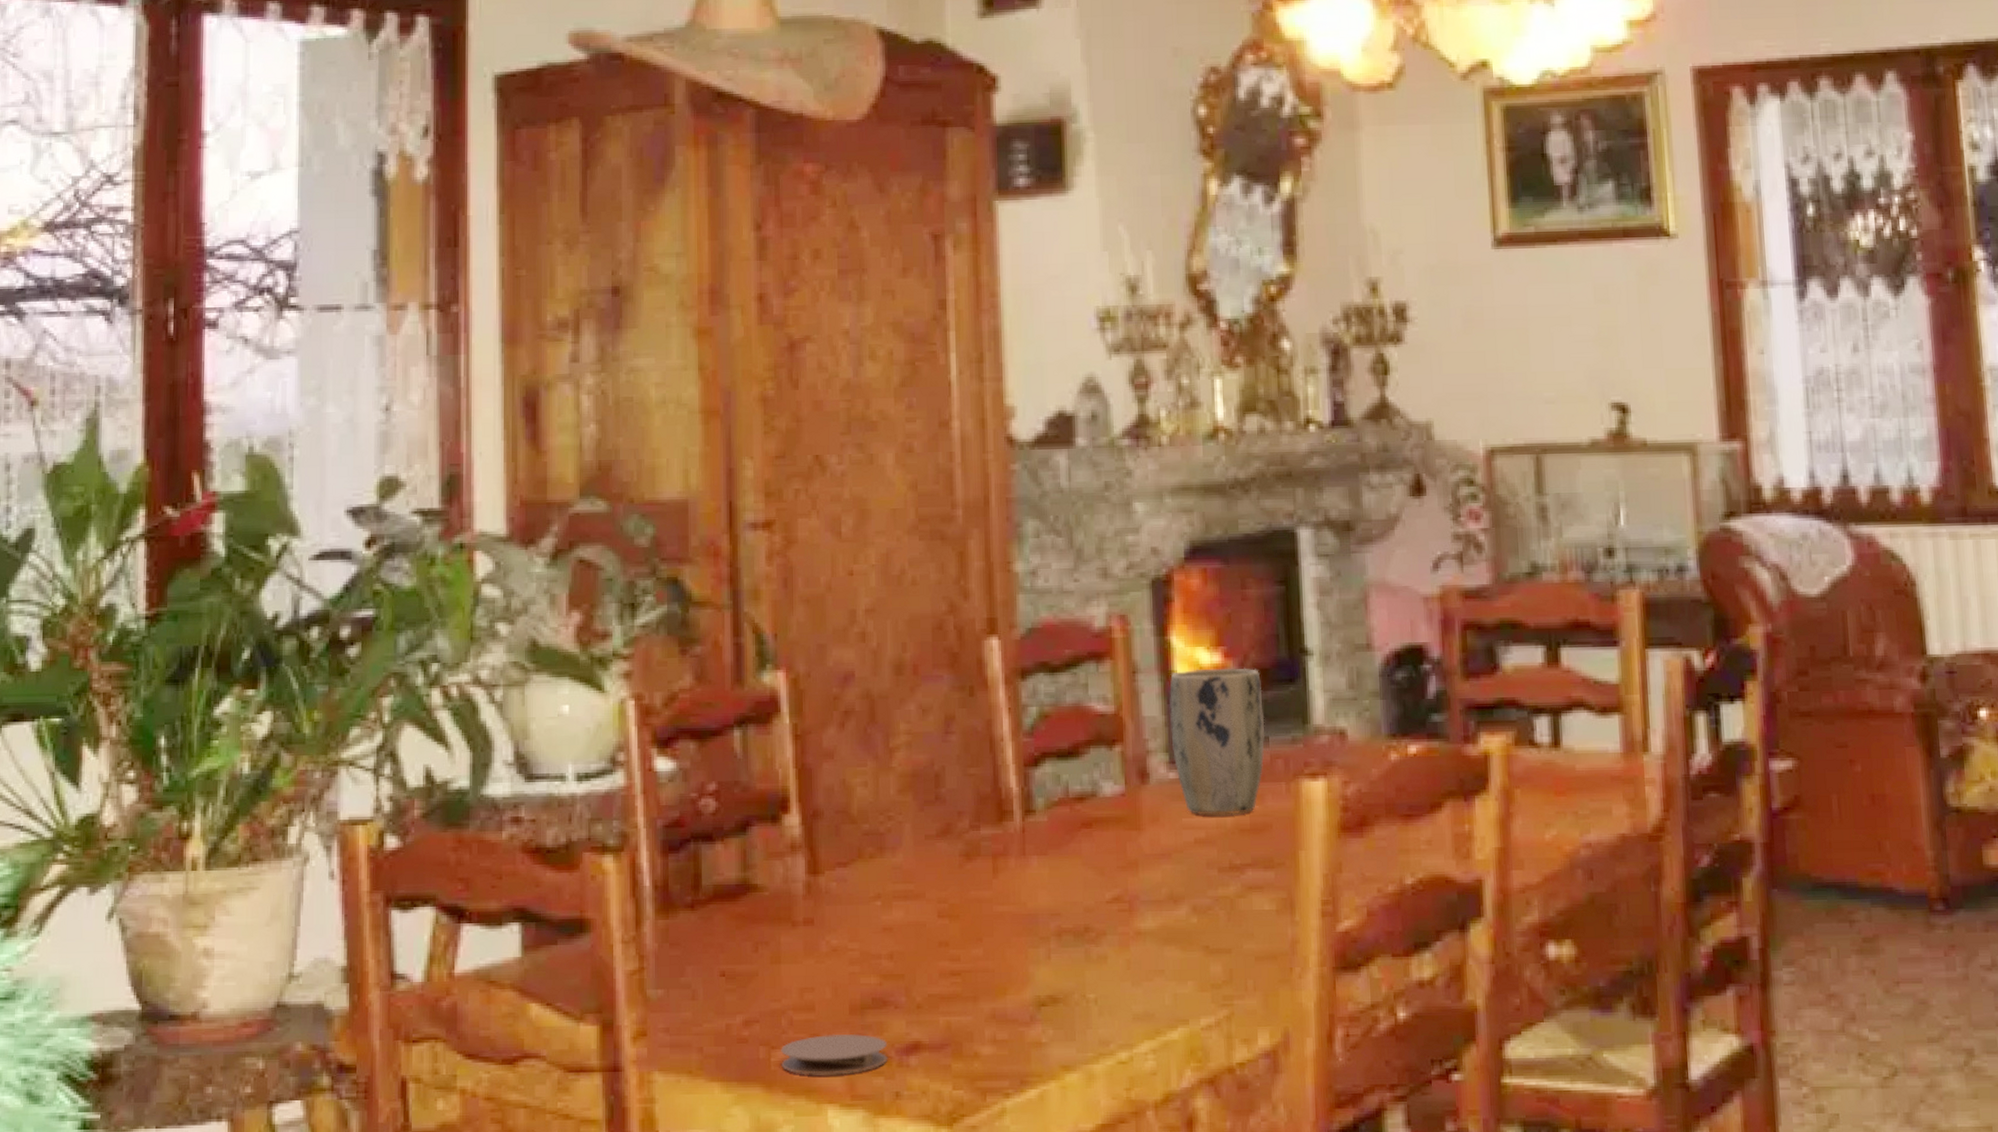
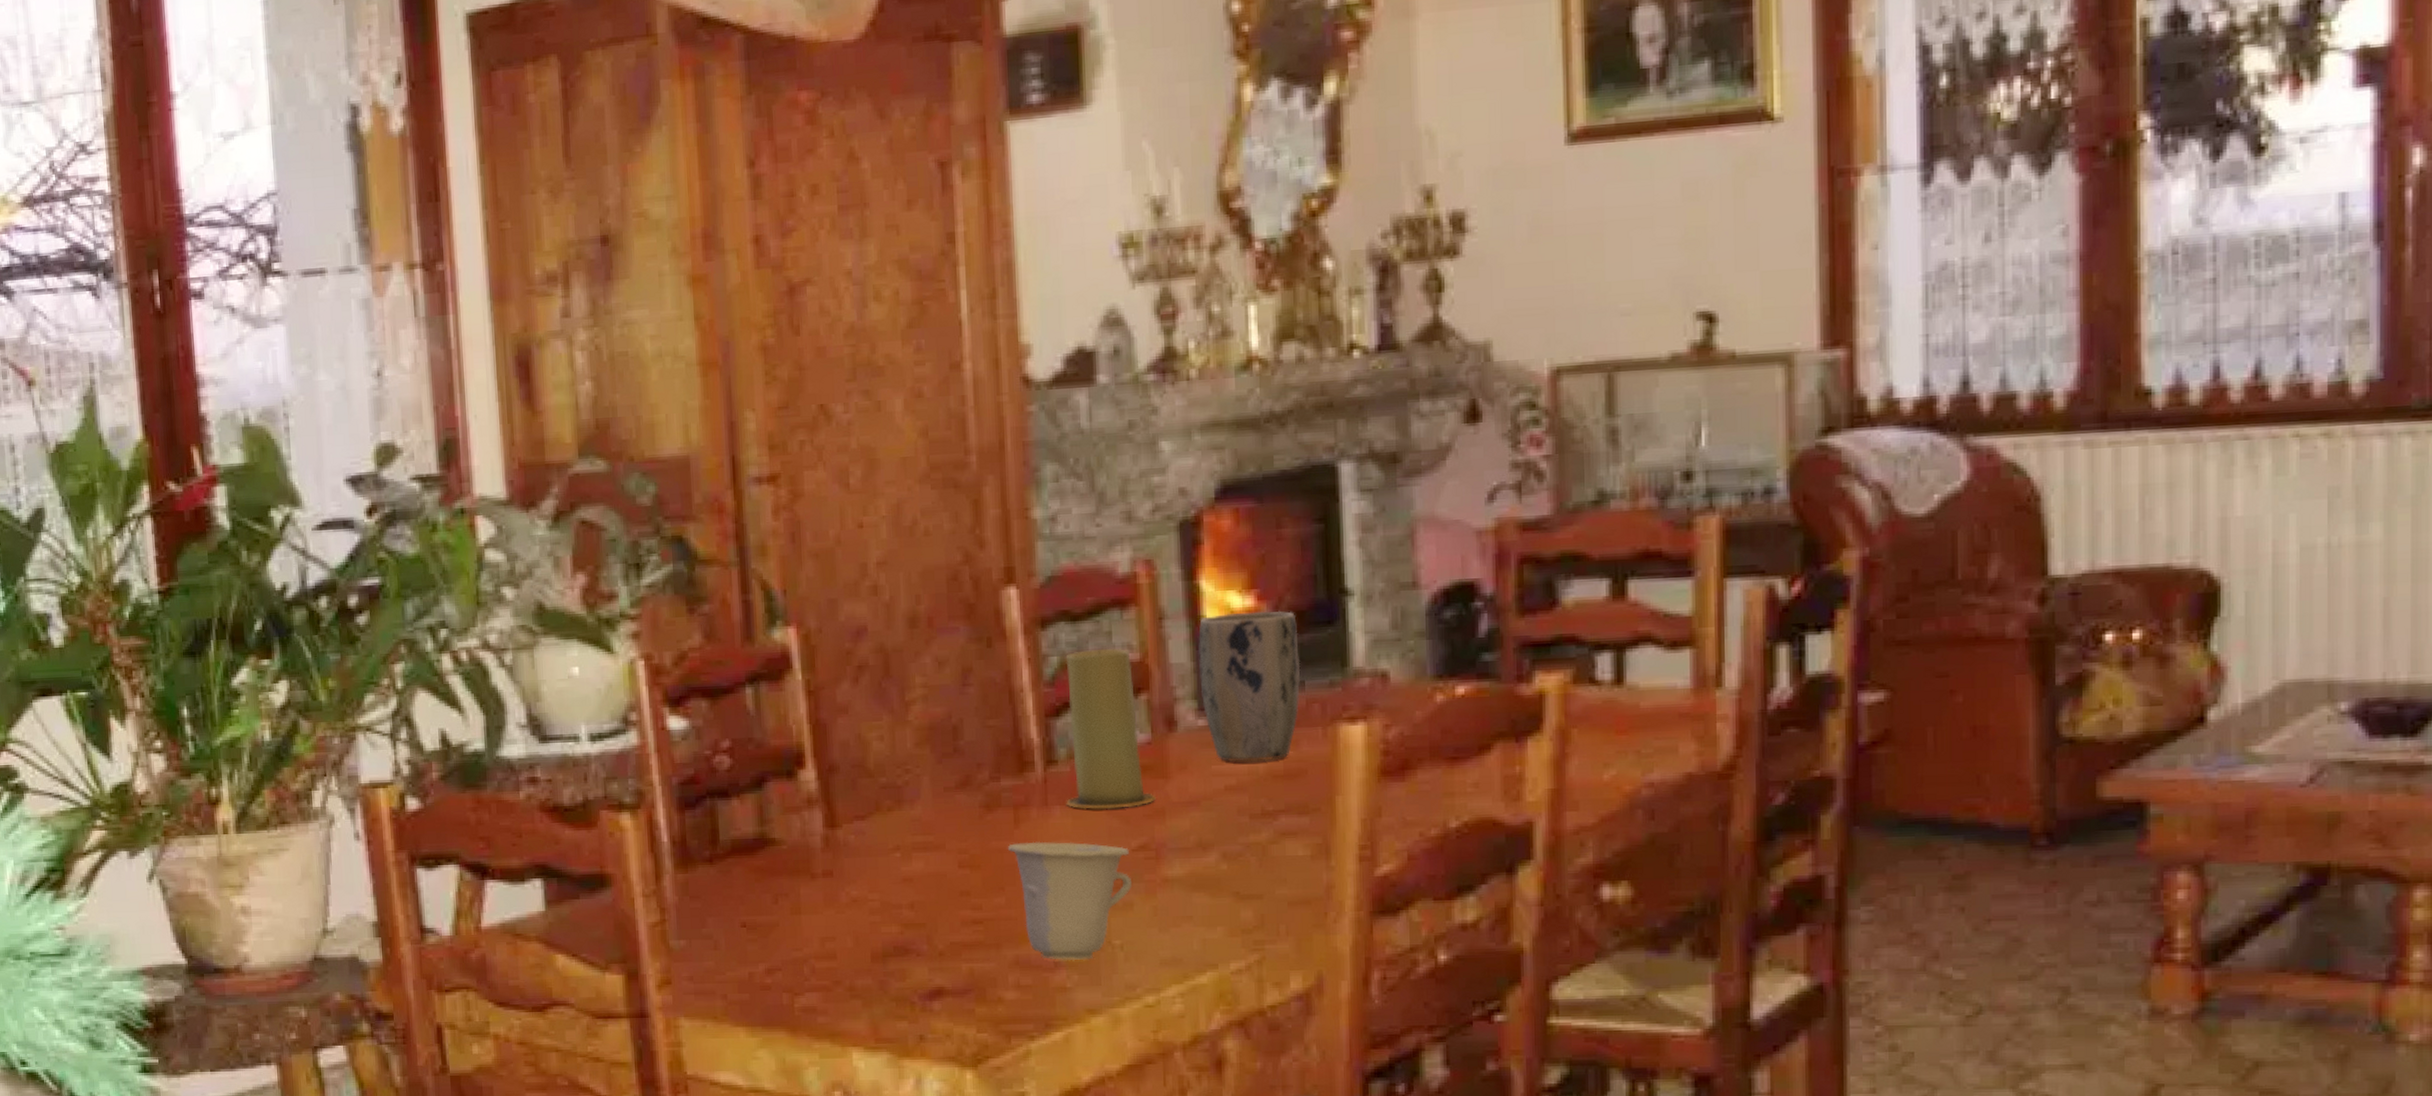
coaster: present [781,1033,888,1075] -> none [804,980,911,1020]
cup: none [986,892,1107,1015] -> present [1007,841,1133,961]
candle: none [1043,700,1129,860] -> present [1066,648,1156,809]

